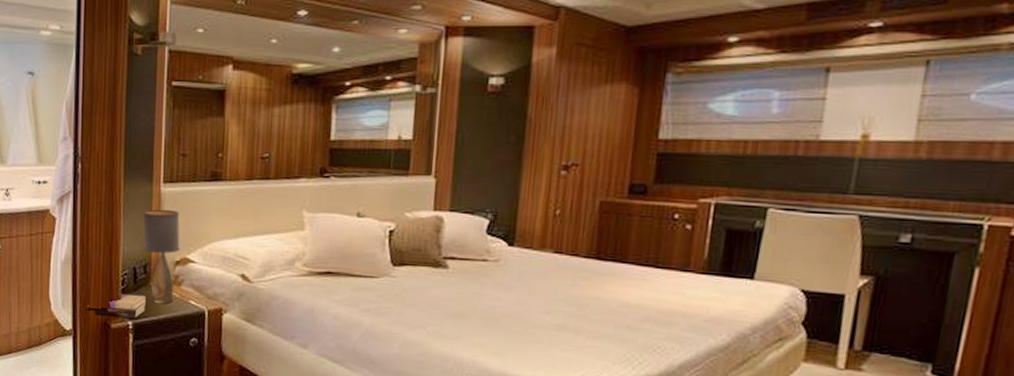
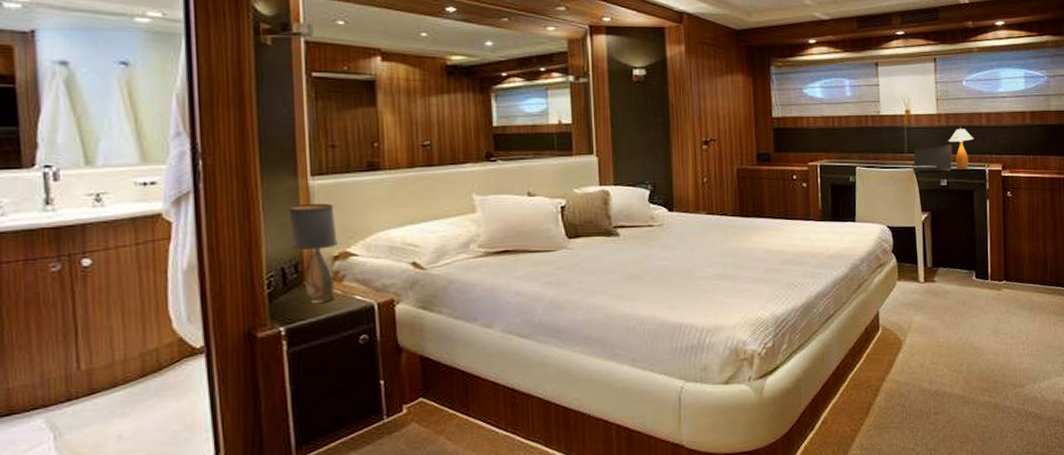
books: present [86,293,146,318] -> none [222,296,301,326]
laptop: none [855,185,932,224] -> present [912,145,953,174]
table lamp: none [925,160,973,224] -> present [948,126,974,171]

